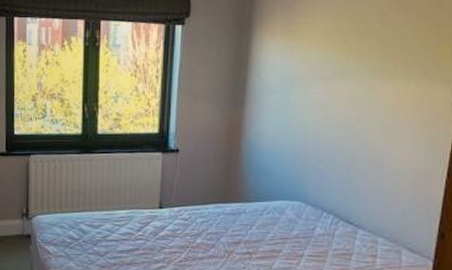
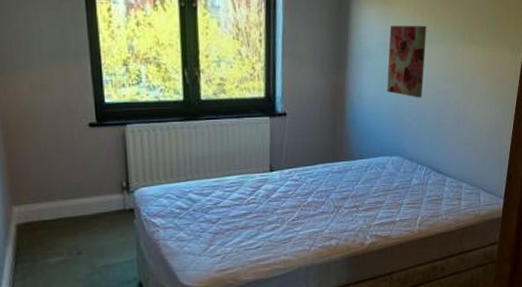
wall art: none [289,58,338,138] -> present [387,25,427,98]

